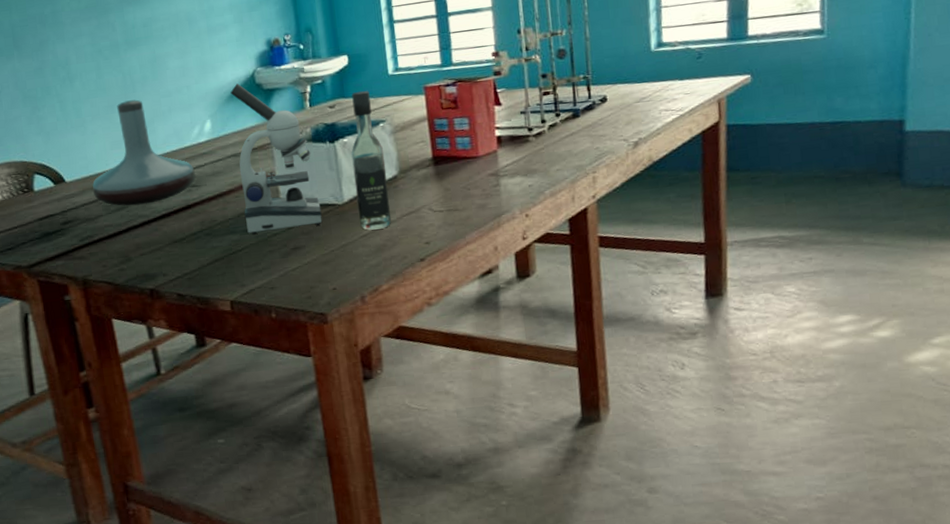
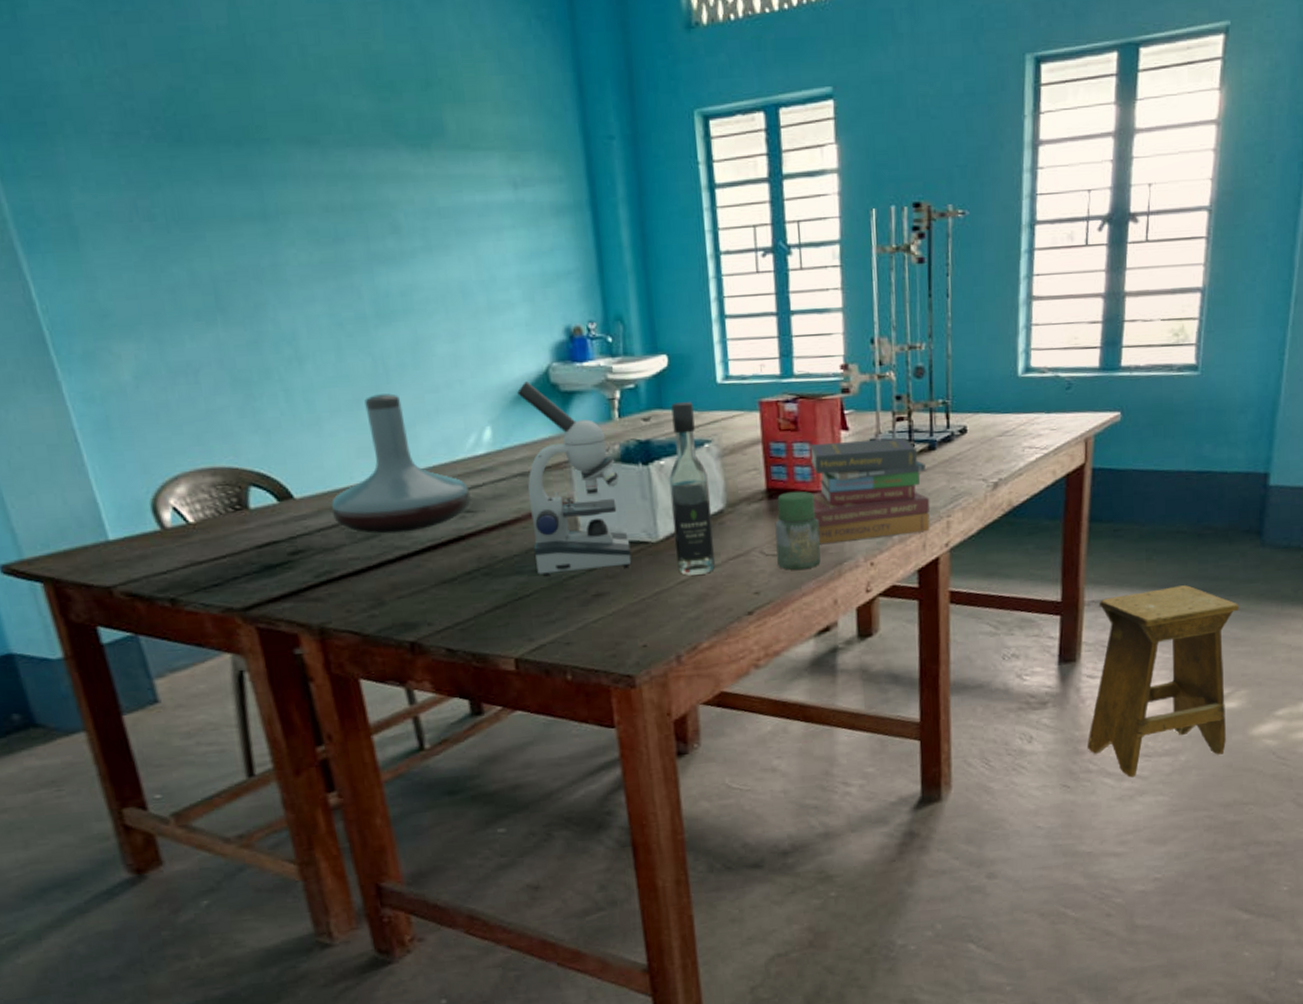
jar: none [441,157,482,223] -> present [775,491,821,571]
books: none [468,108,578,200] -> present [810,437,931,544]
stool: none [738,224,884,402] -> present [1086,585,1239,778]

